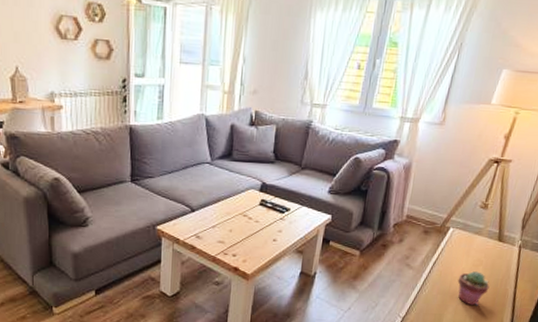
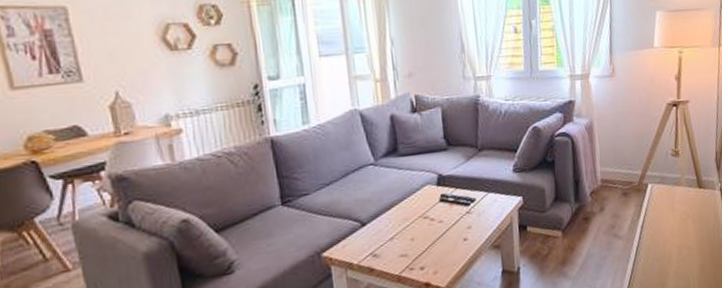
potted succulent: present [457,271,490,306] -> none [670,226,704,266]

